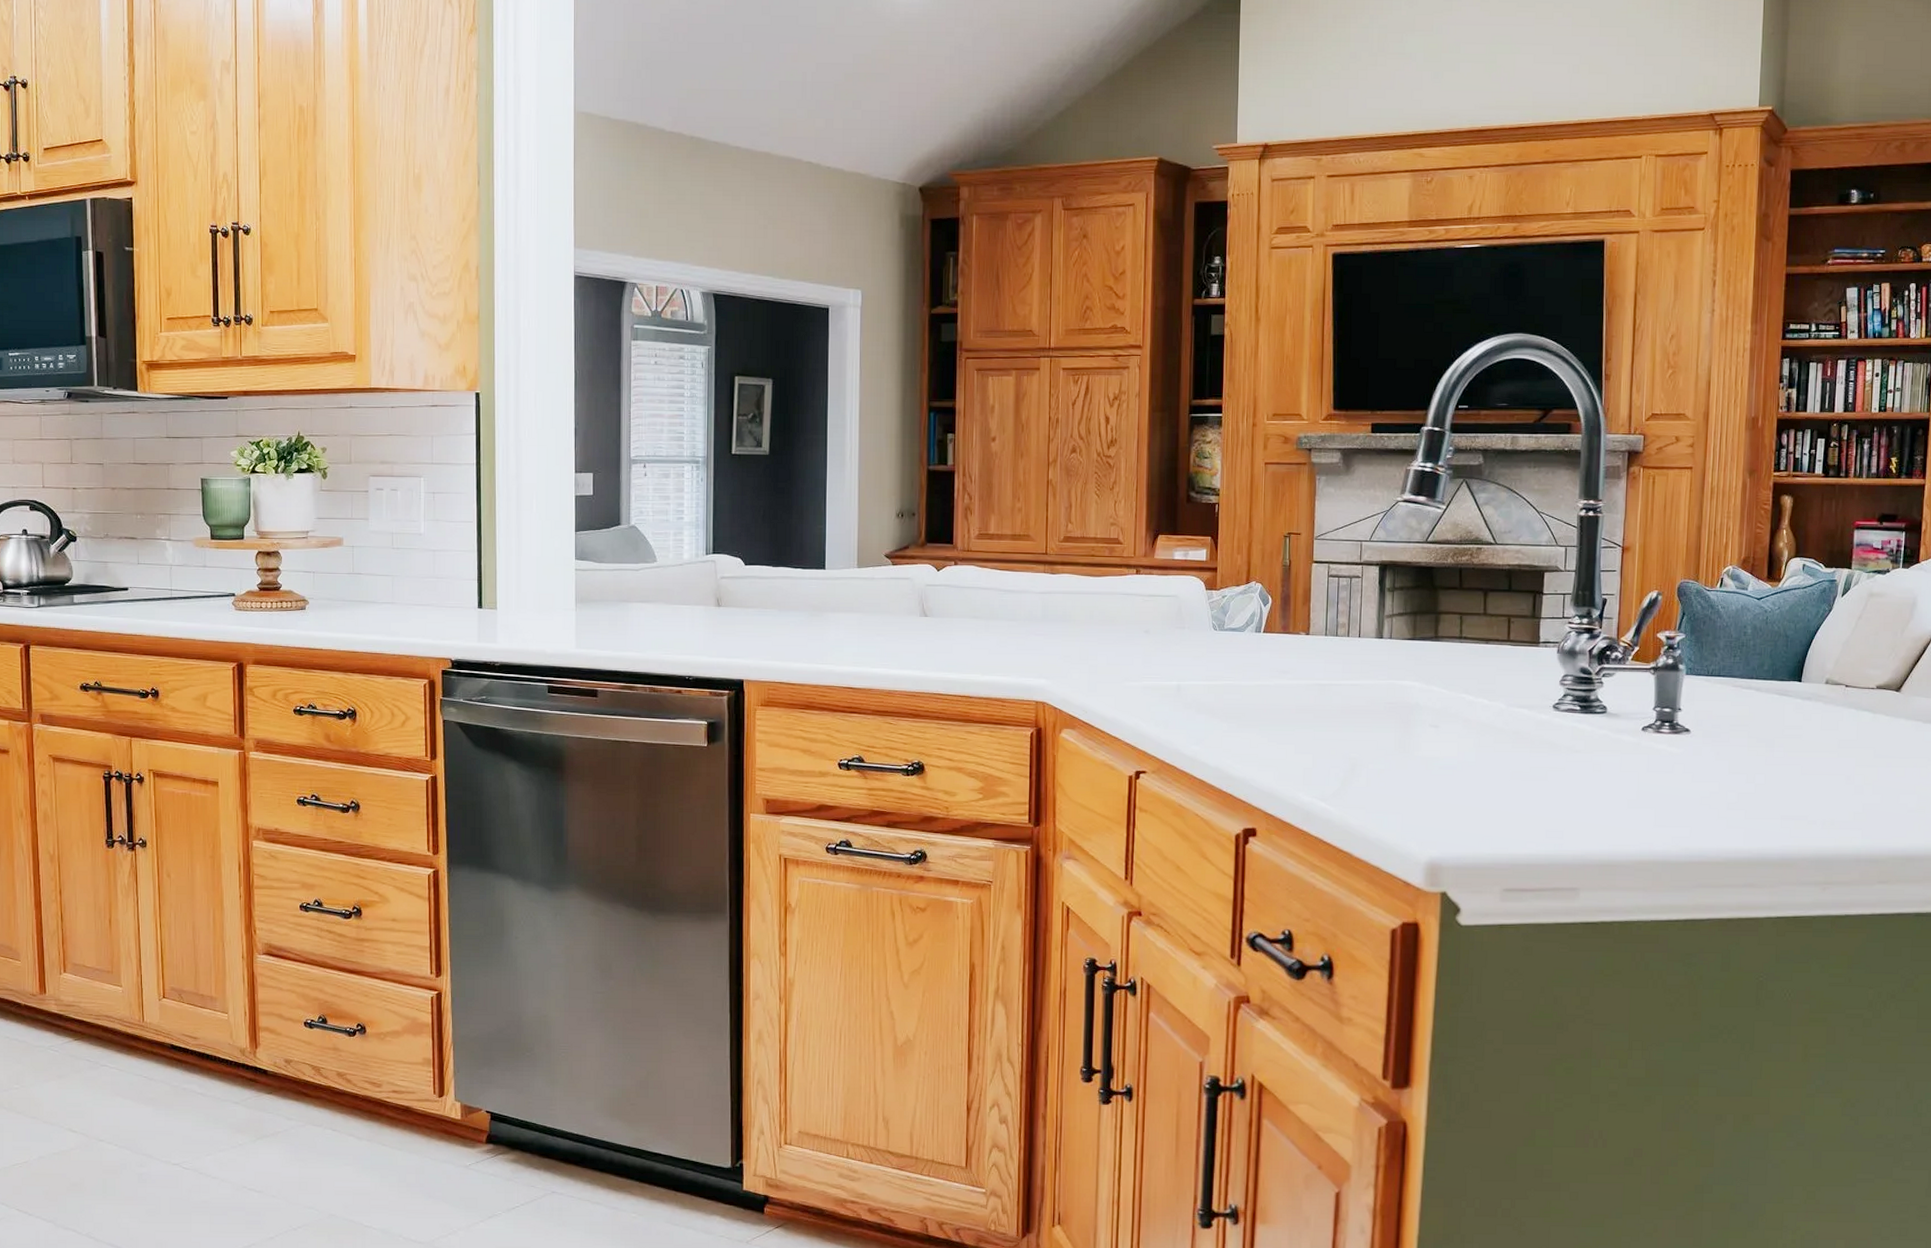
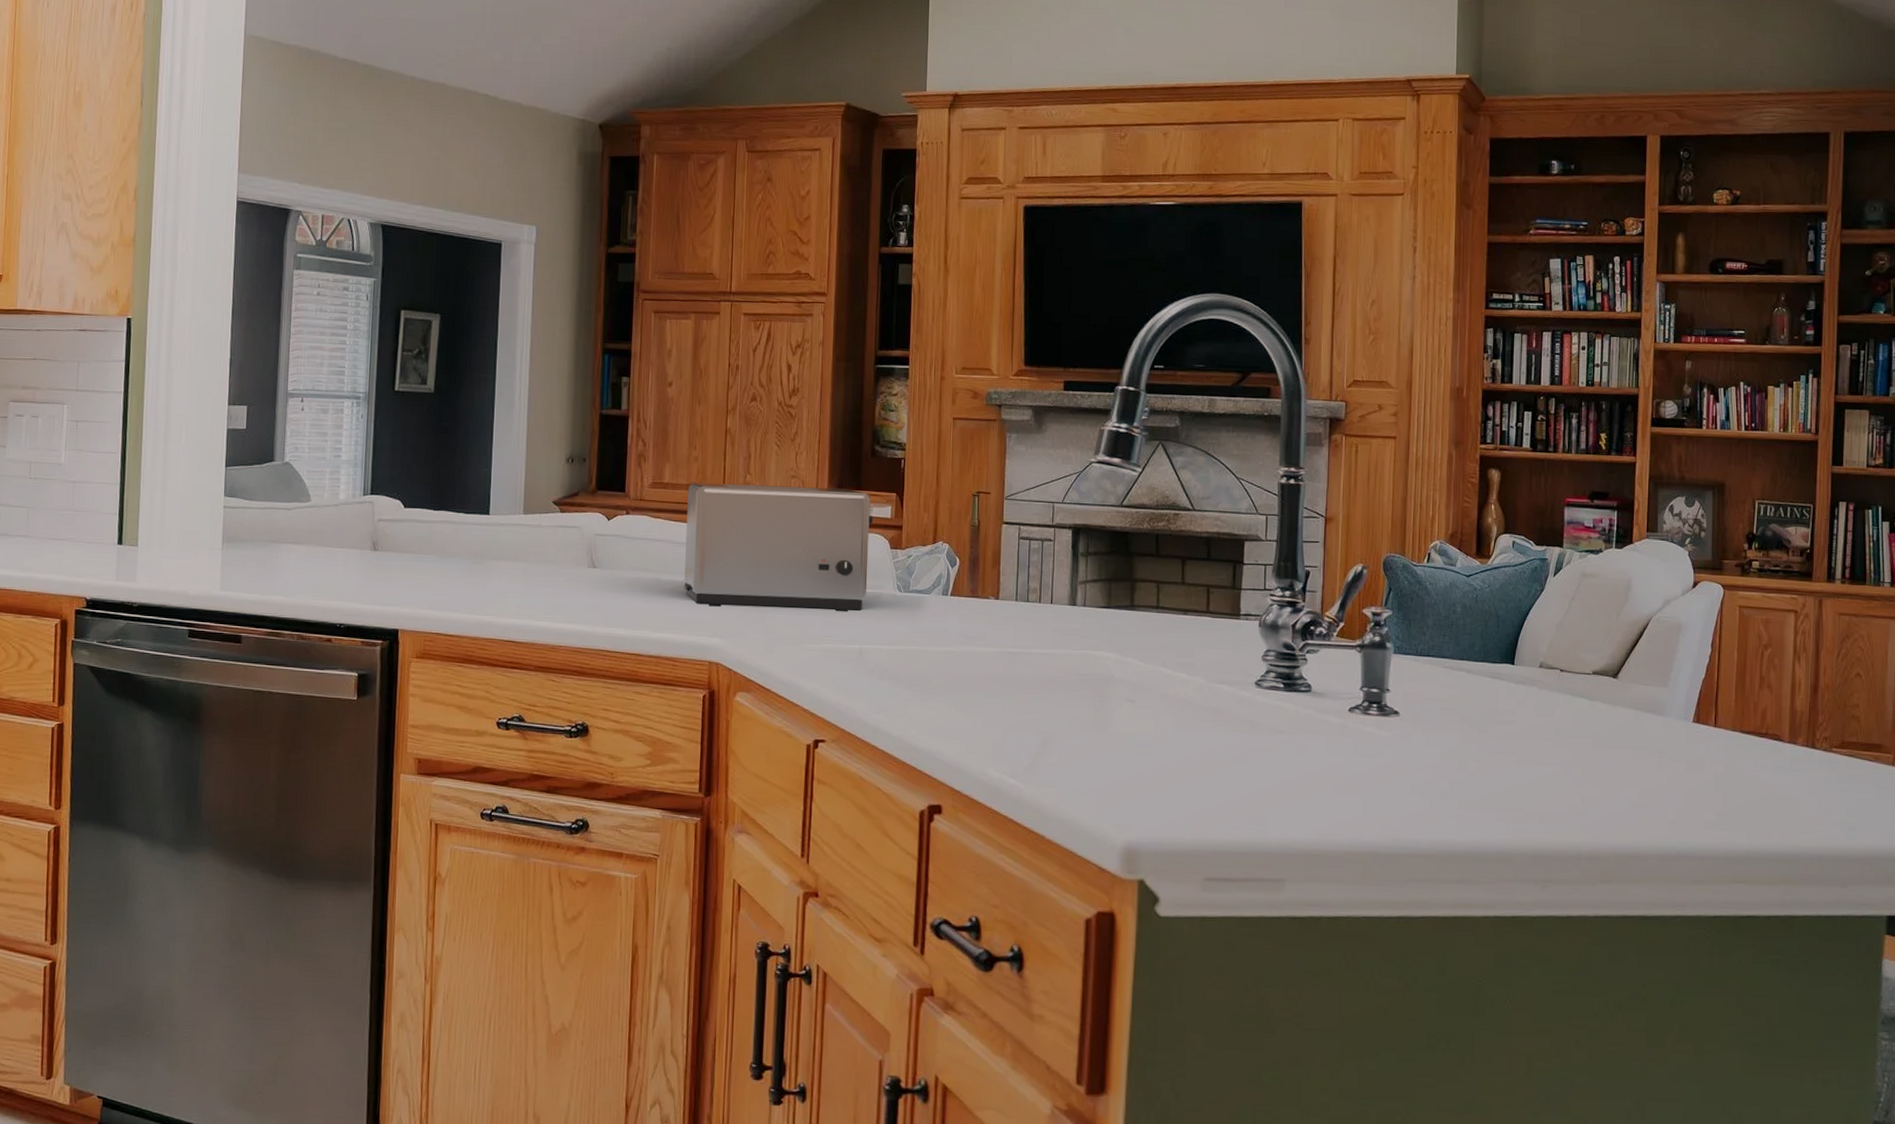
toaster: none [1011,532,1189,651] -> present [684,482,873,612]

